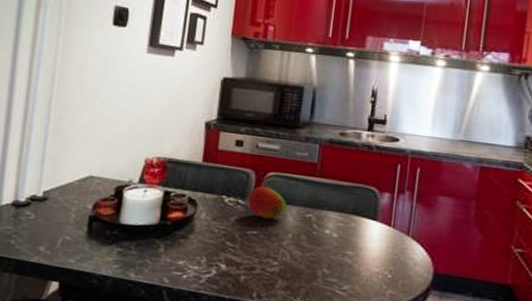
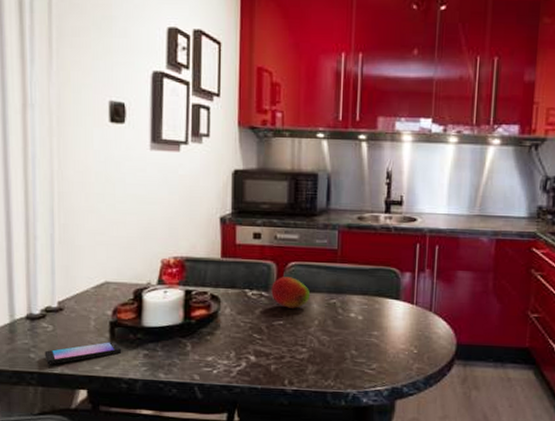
smartphone: none [24,235,97,253] -> present [44,341,122,365]

